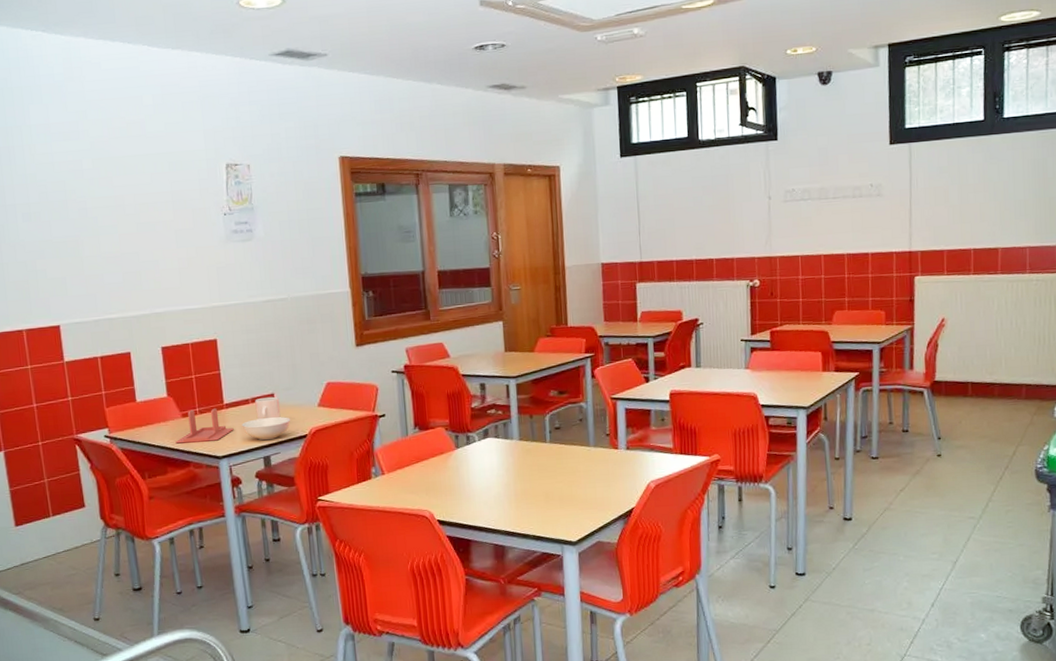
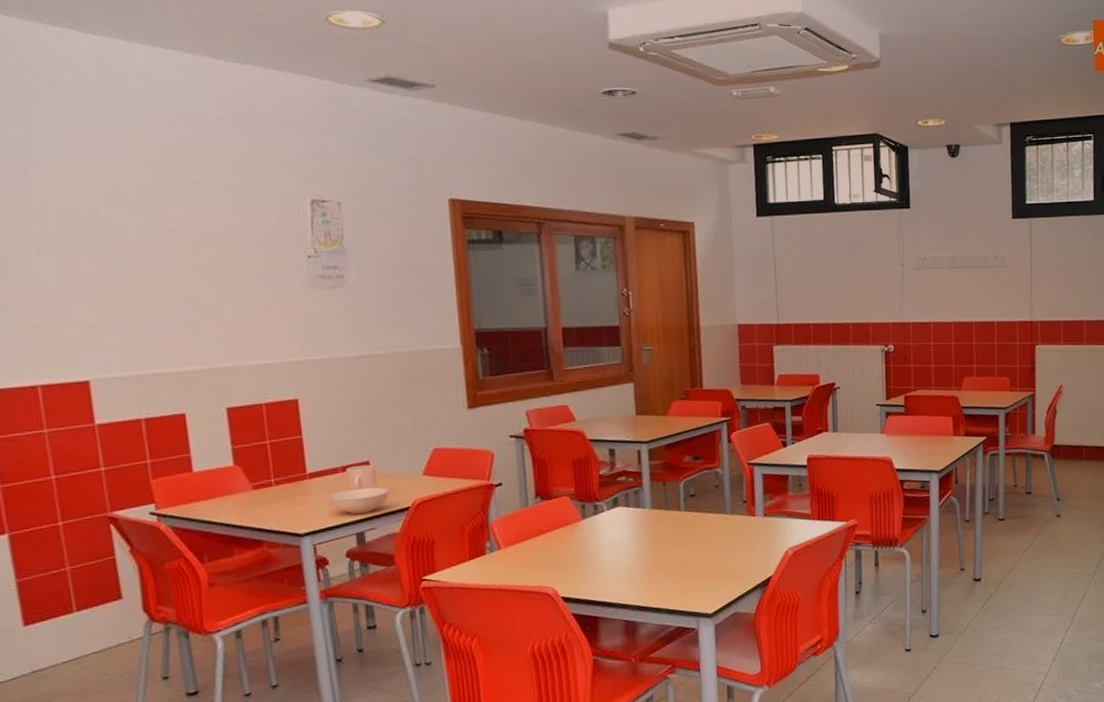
napkin holder: present [175,408,234,444] -> none [244,478,319,520]

